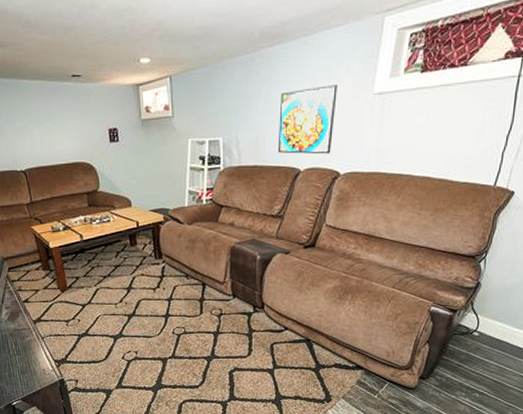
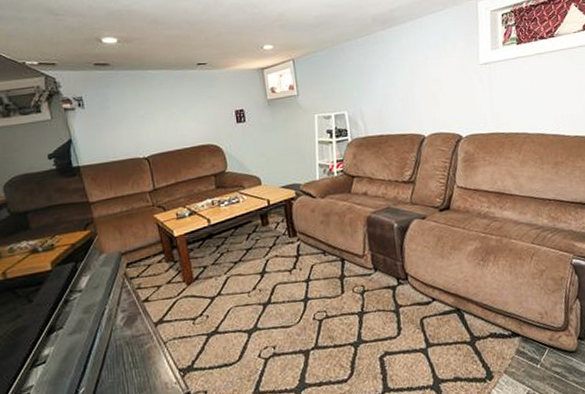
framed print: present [277,85,337,155] -> none [397,59,451,122]

